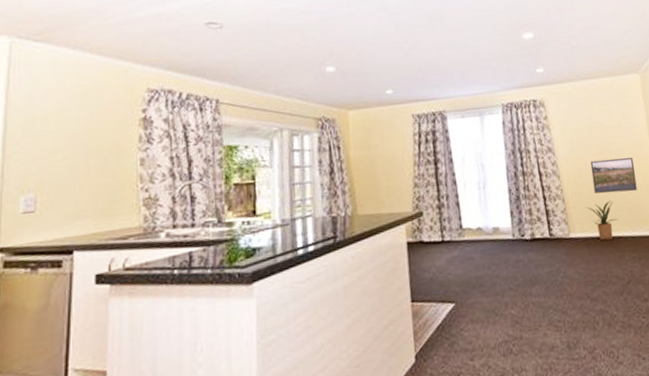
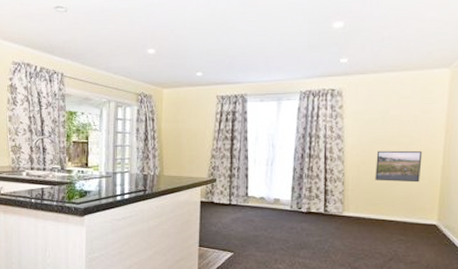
house plant: present [586,200,618,241] -> none [364,188,393,222]

